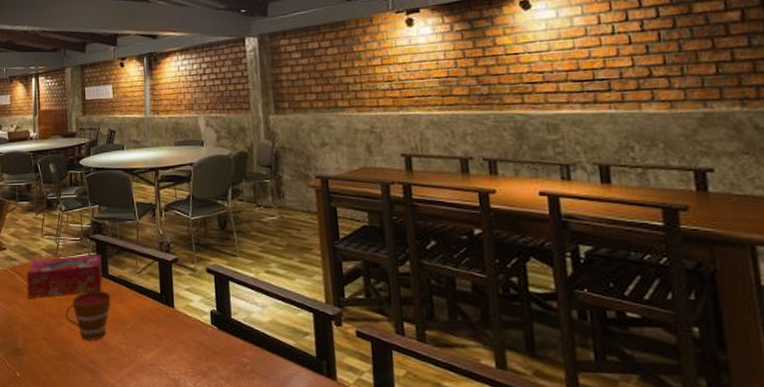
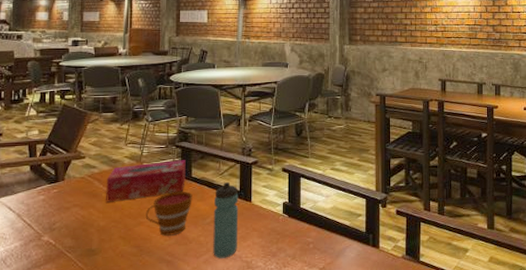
water bottle: none [134,281,163,373] -> present [213,181,239,258]

